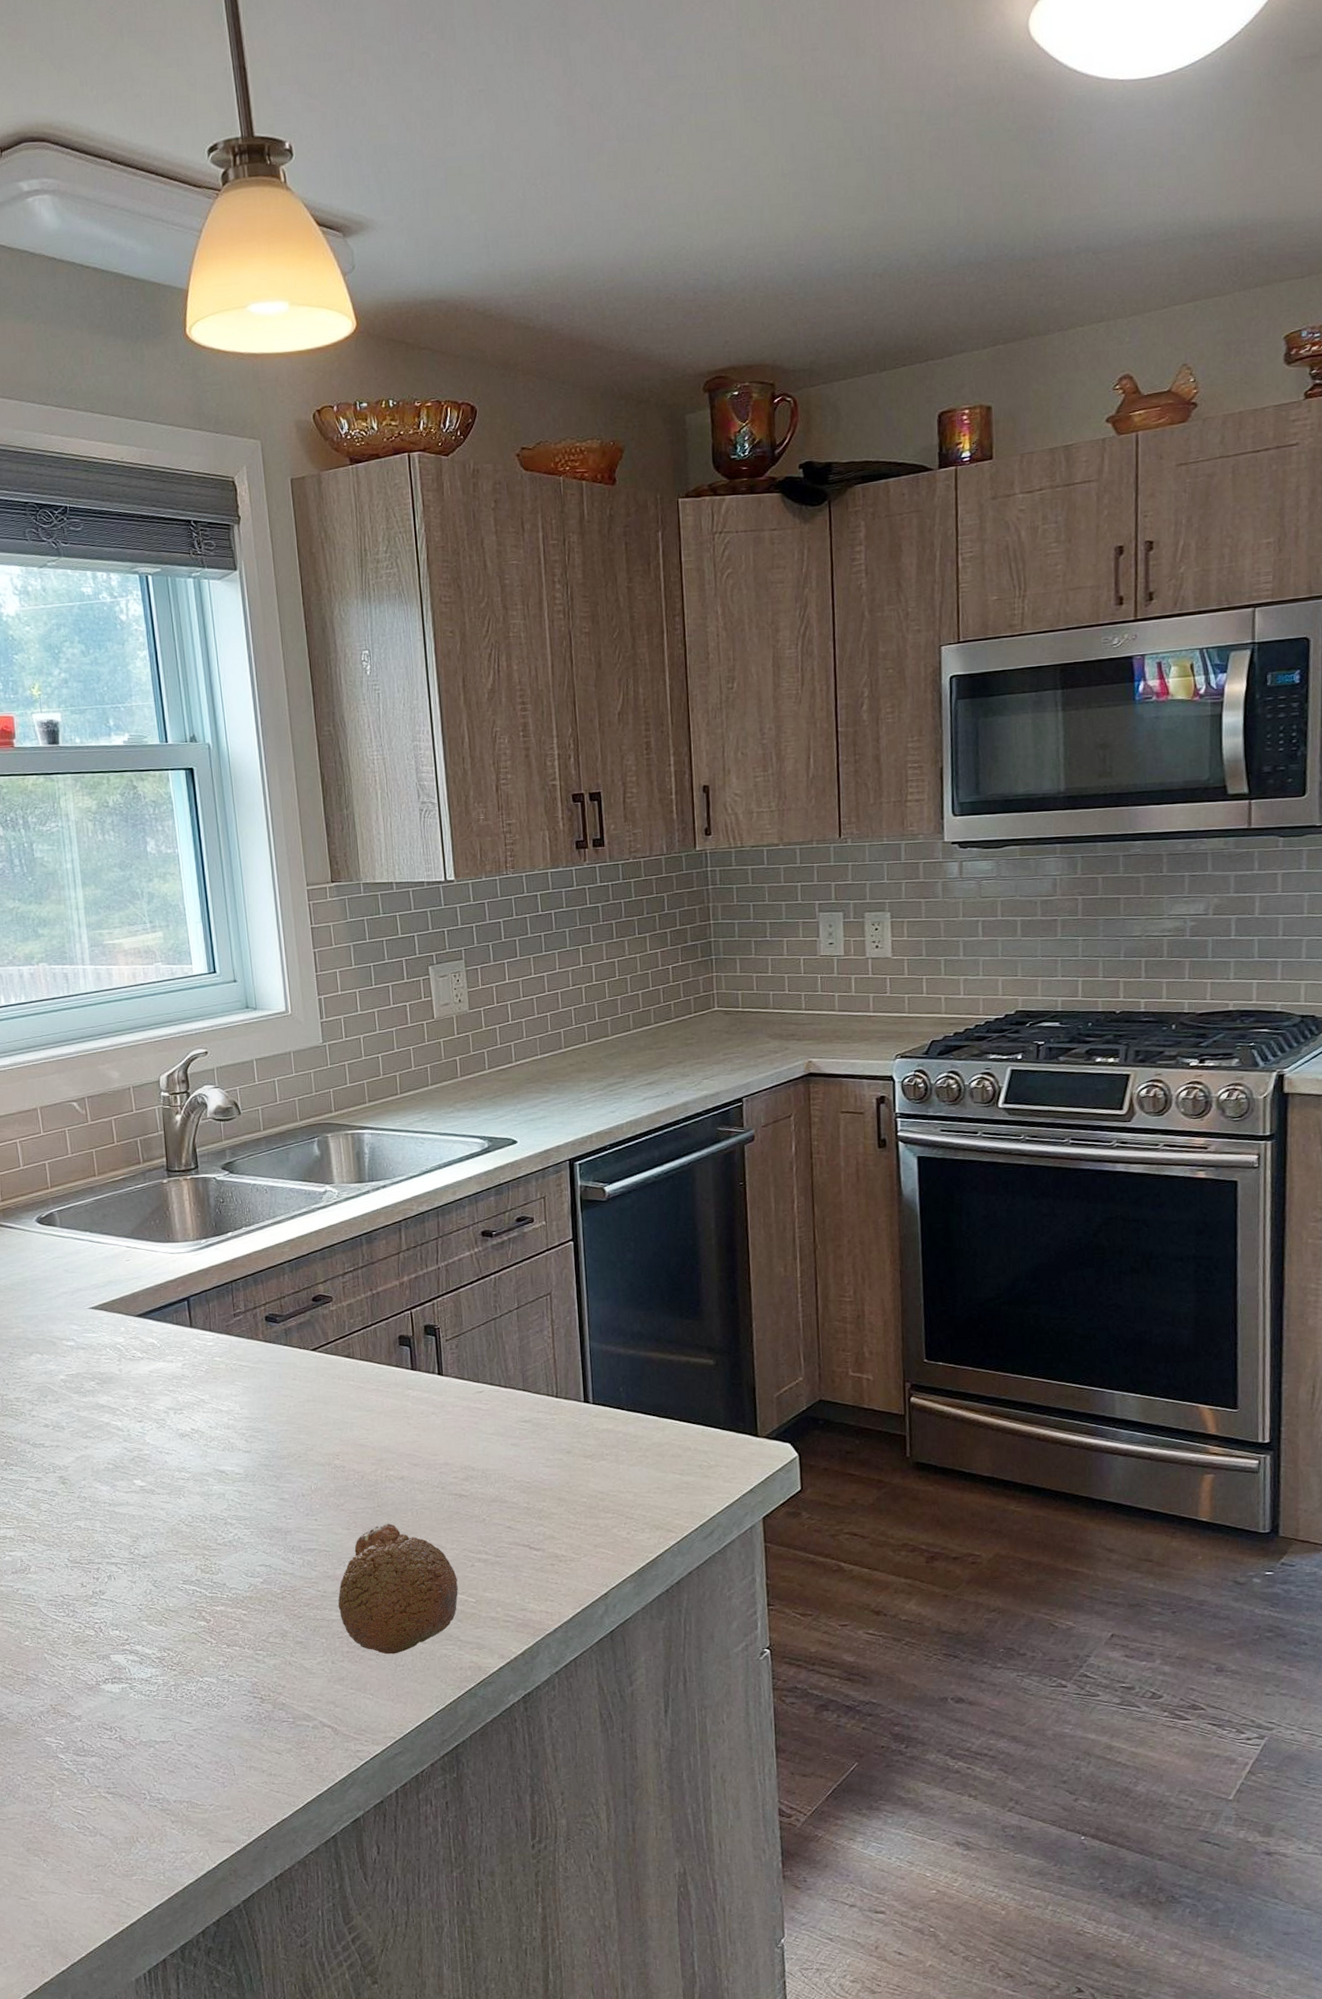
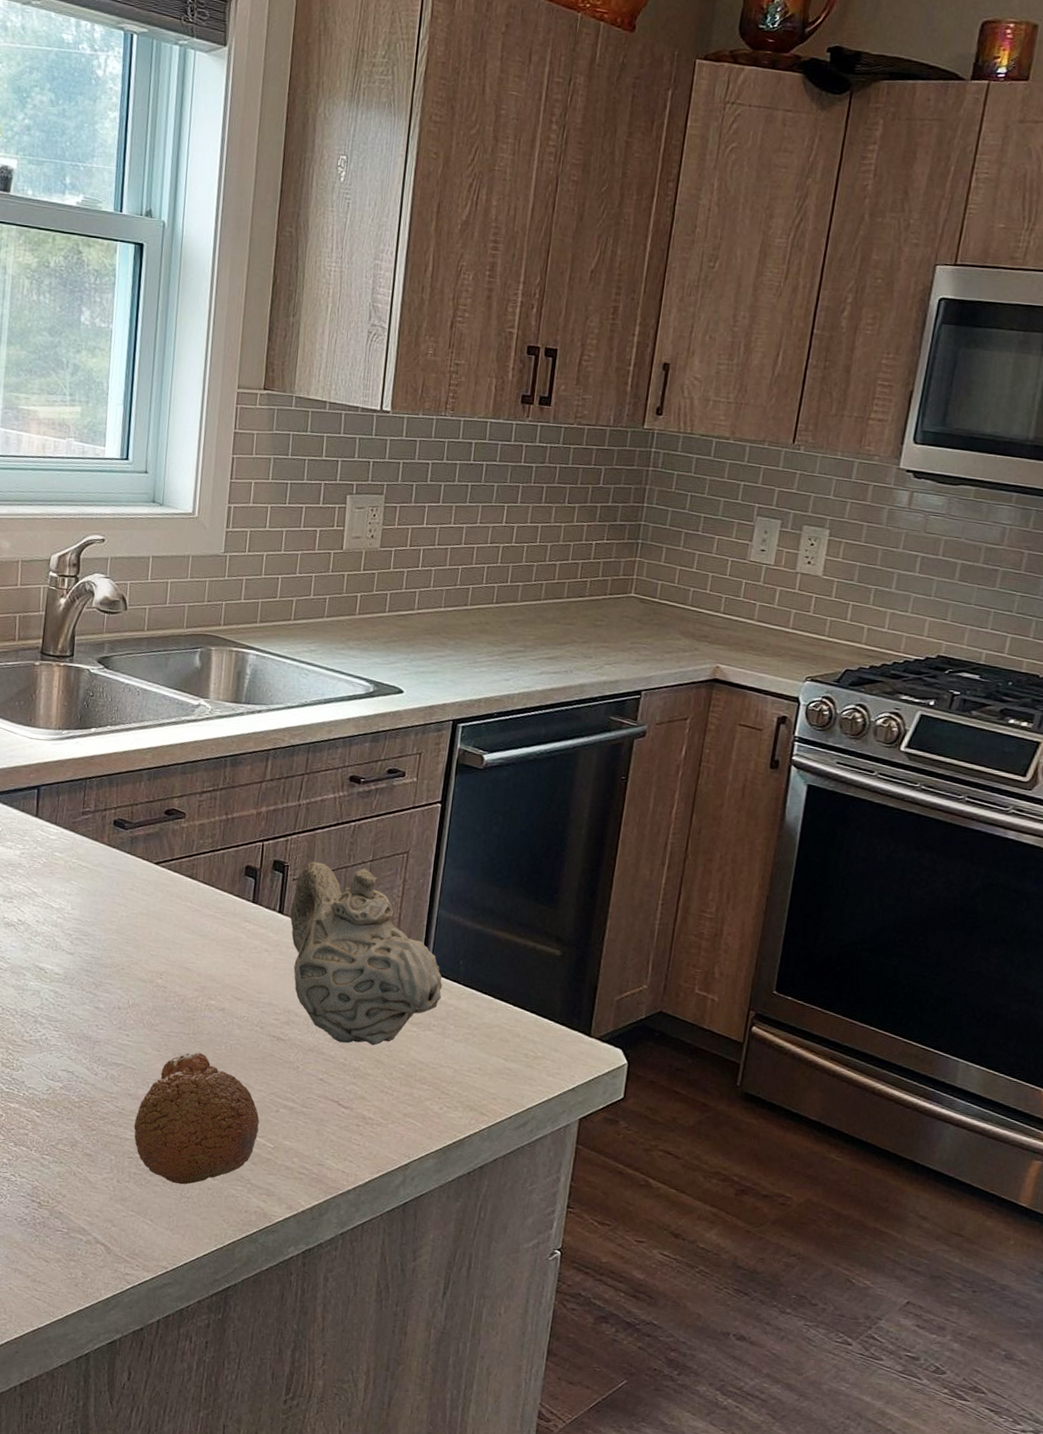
teapot: none [449,1316,608,1488] -> present [290,861,443,1046]

